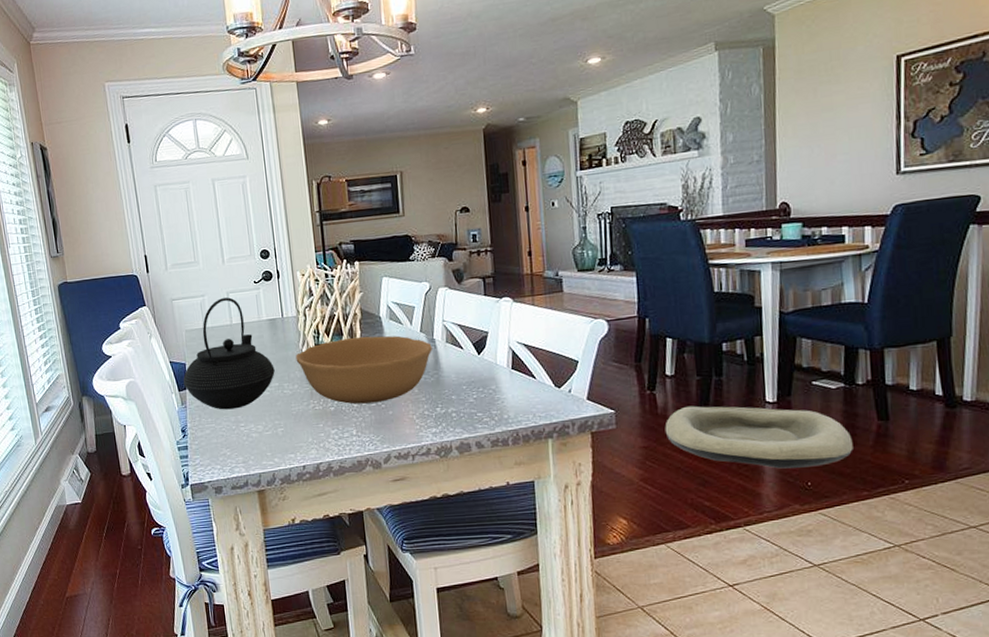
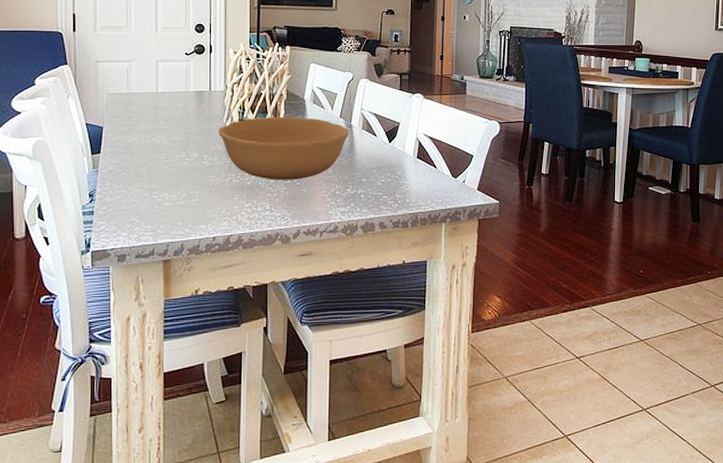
teapot: present [183,297,275,410] -> none [97,66,196,177]
dog bed: present [665,406,853,469] -> none [537,201,674,259]

